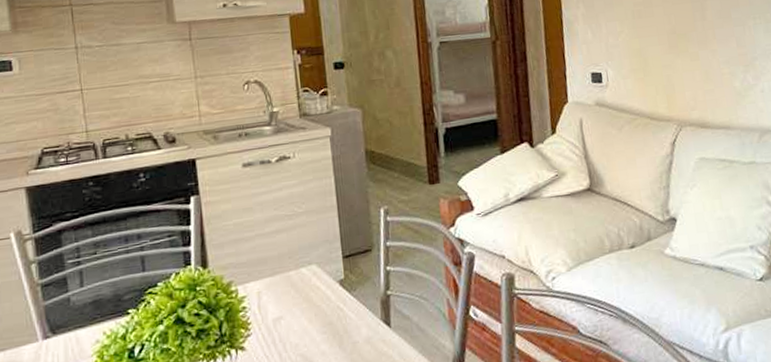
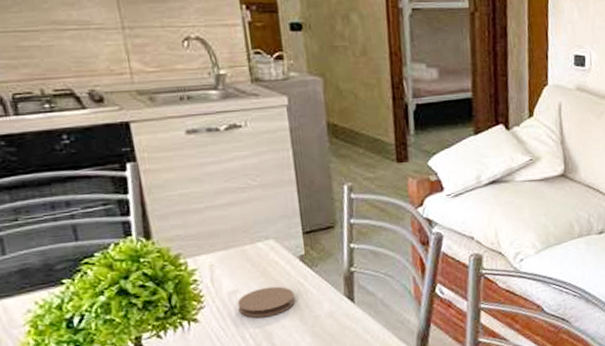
coaster: none [281,312,336,345] -> present [237,286,296,318]

